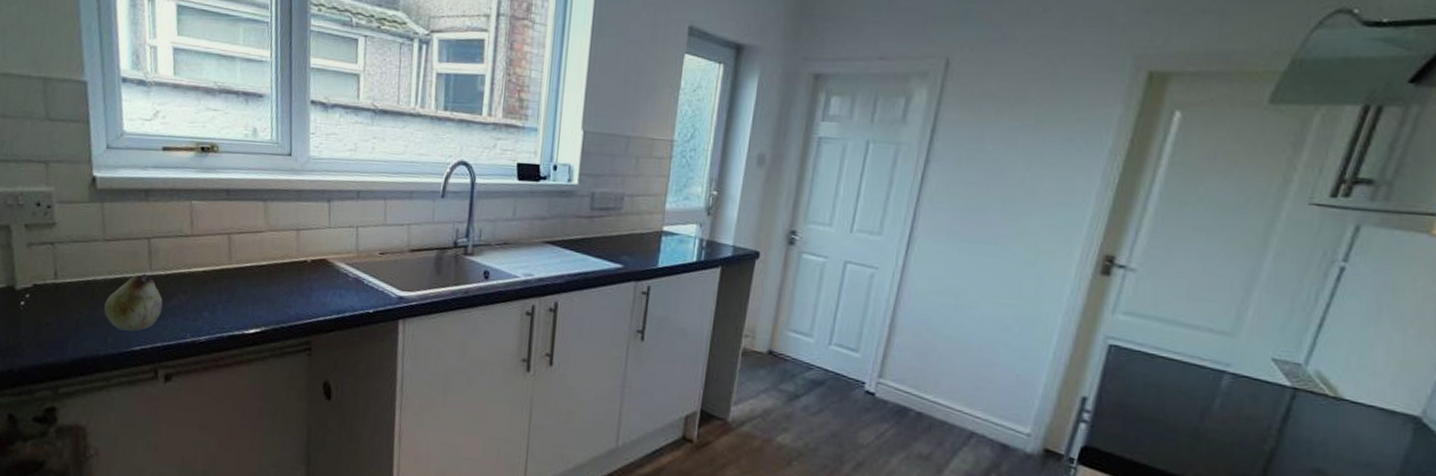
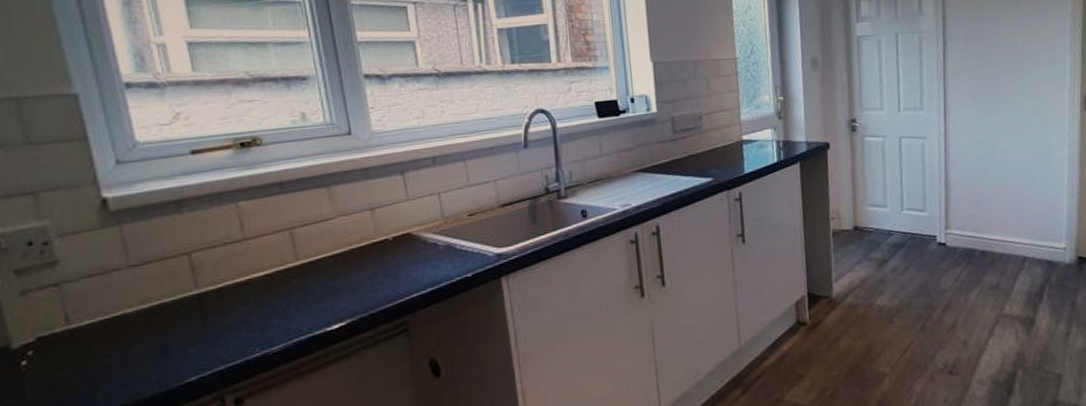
fruit: present [104,273,163,332] -> none [141,293,219,364]

